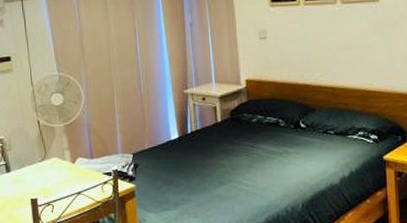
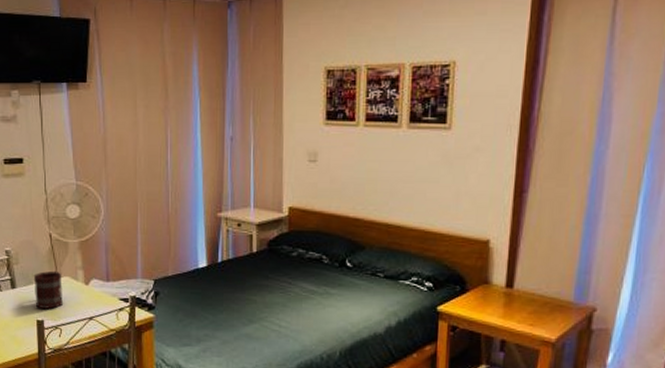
mug: none [25,153,54,189] -> present [33,270,64,310]

